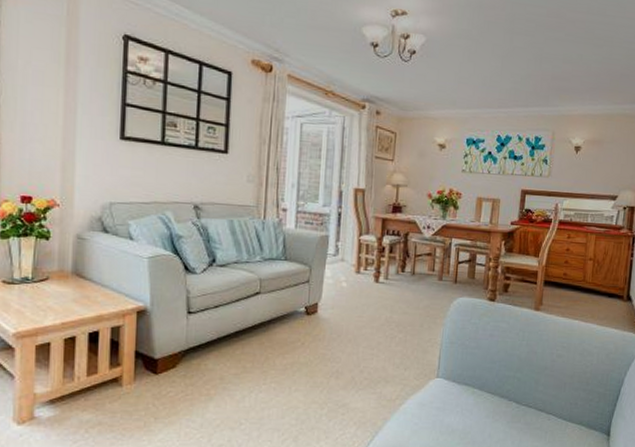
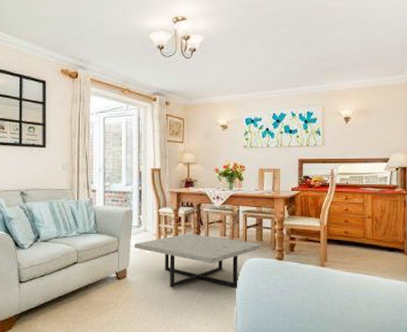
coffee table: none [329,265,474,329] -> present [135,233,263,288]

